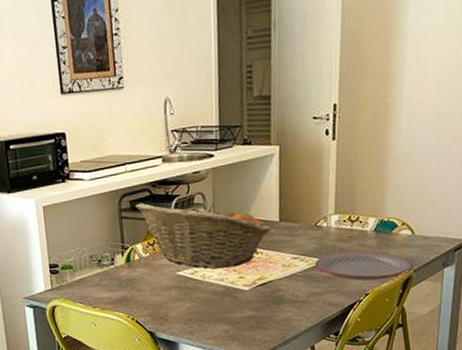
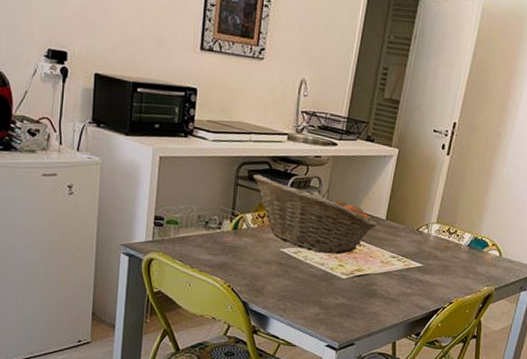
plate: present [314,251,414,281] -> none [409,259,496,292]

